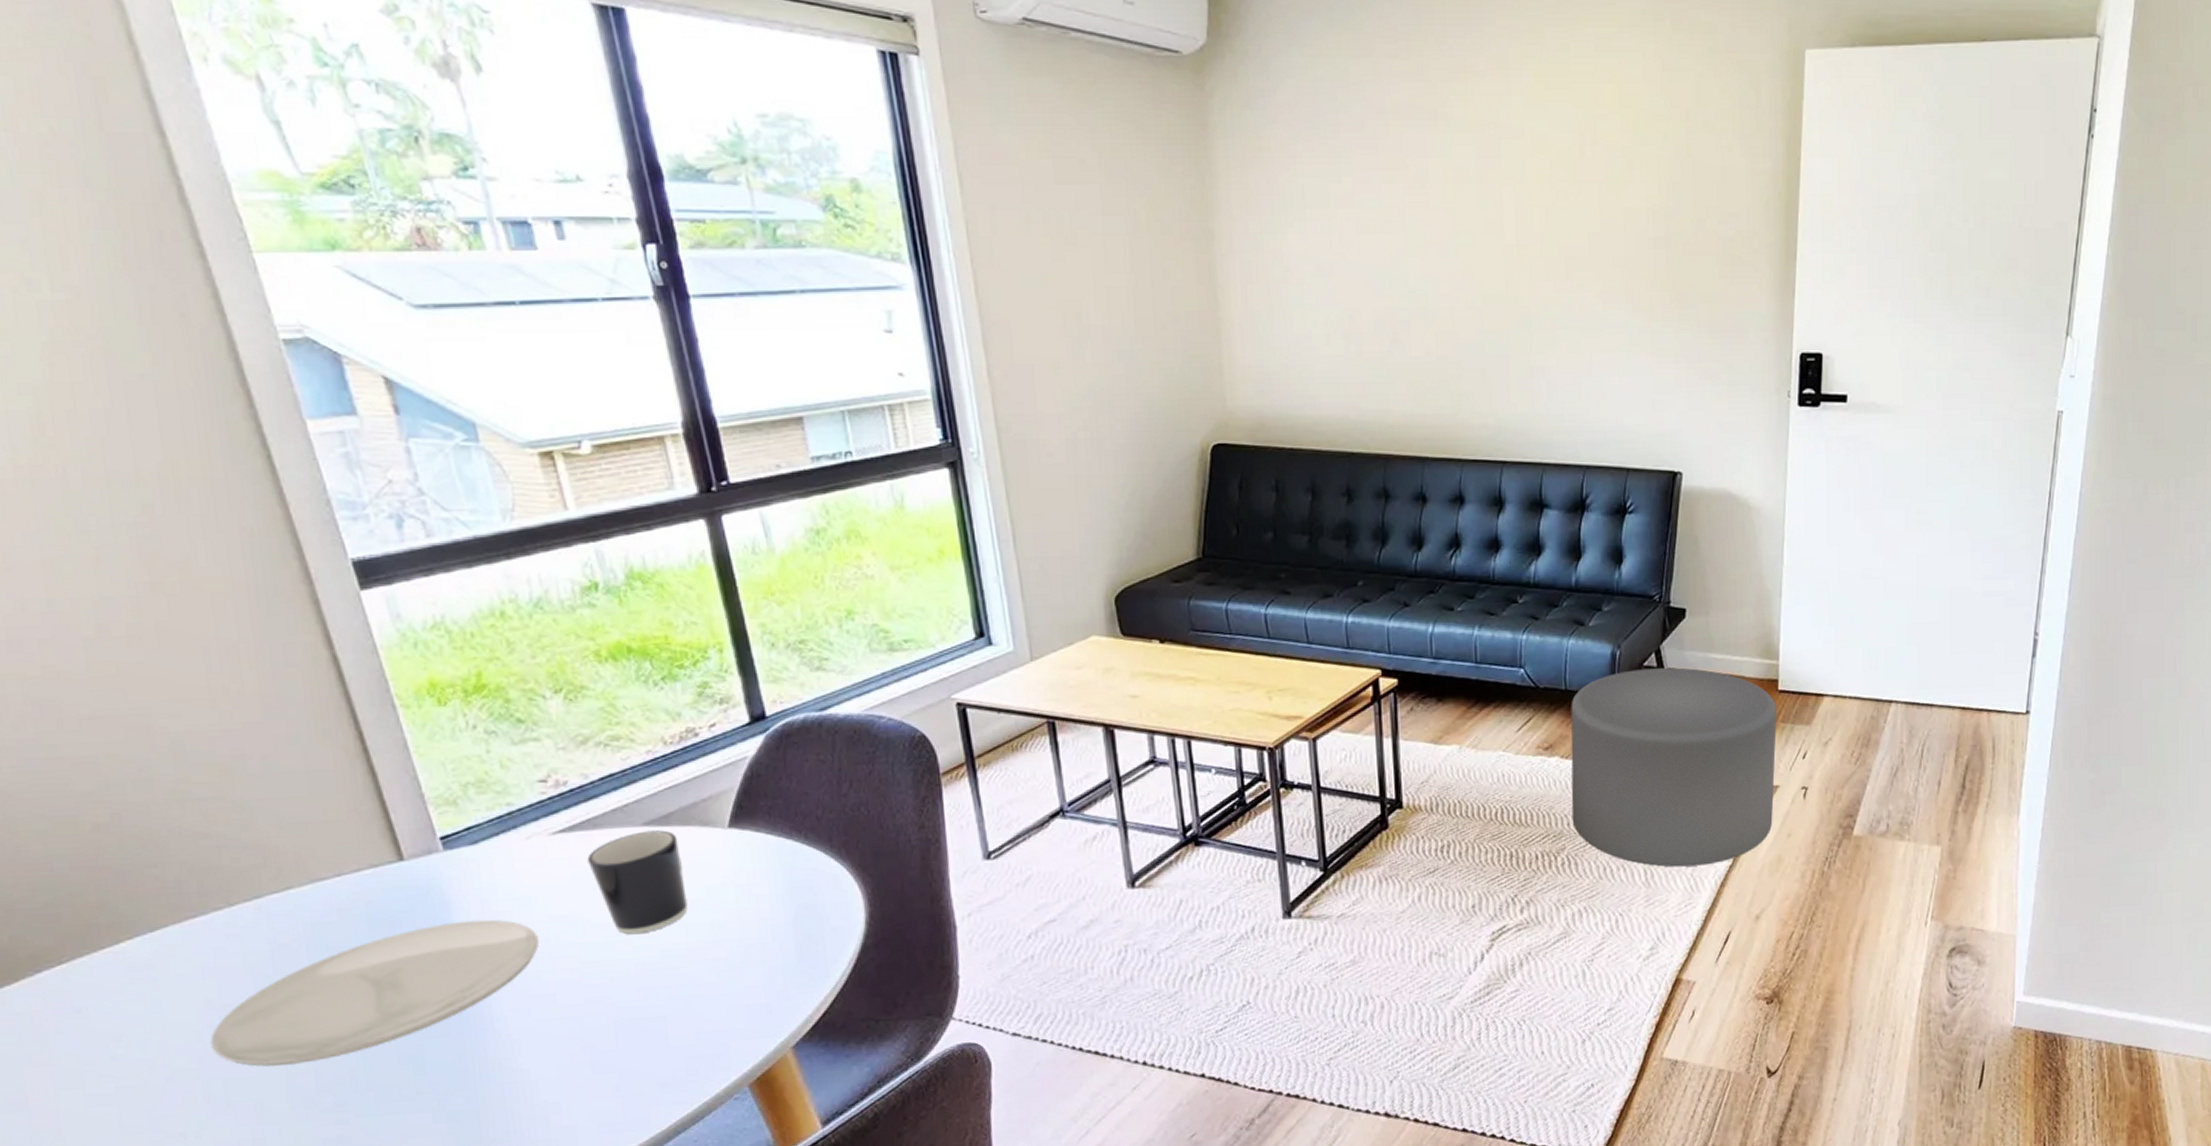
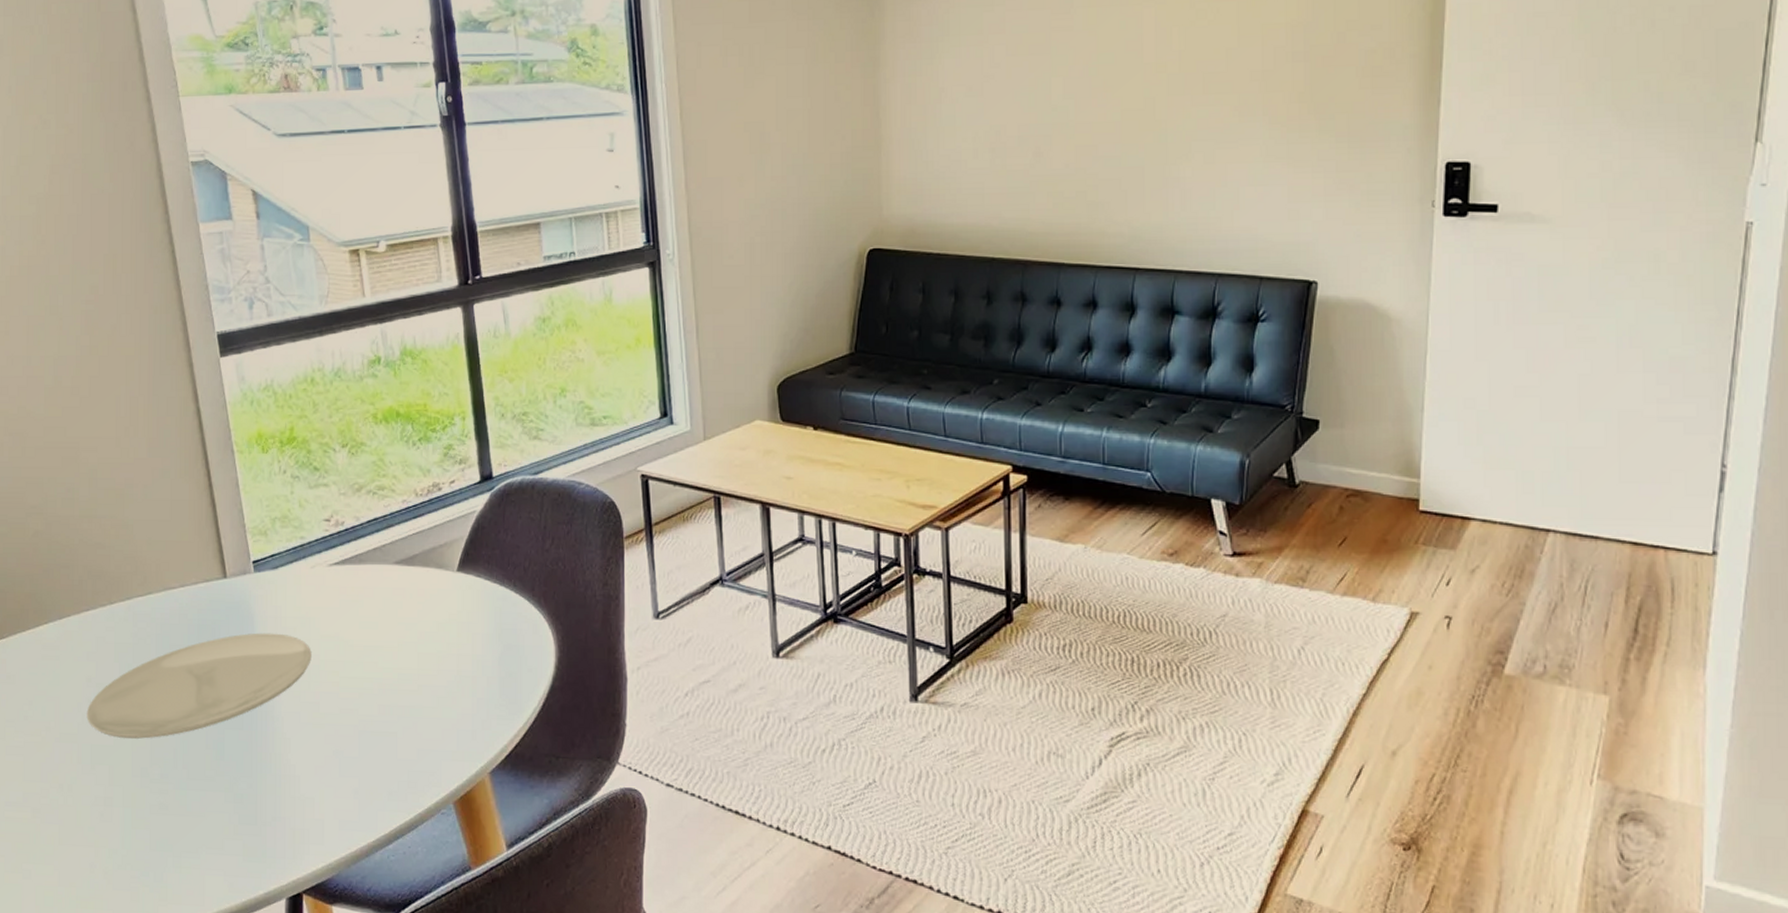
mug: present [587,830,688,935] -> none [353,569,421,658]
pouf: present [1571,667,1778,867] -> none [1195,480,1418,691]

